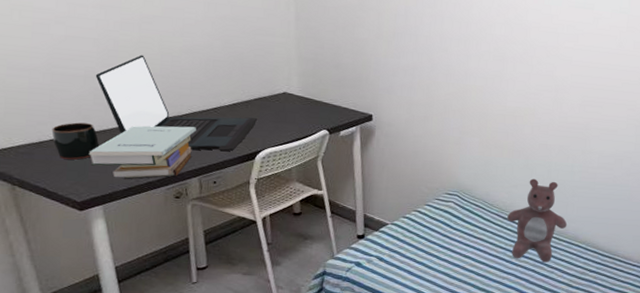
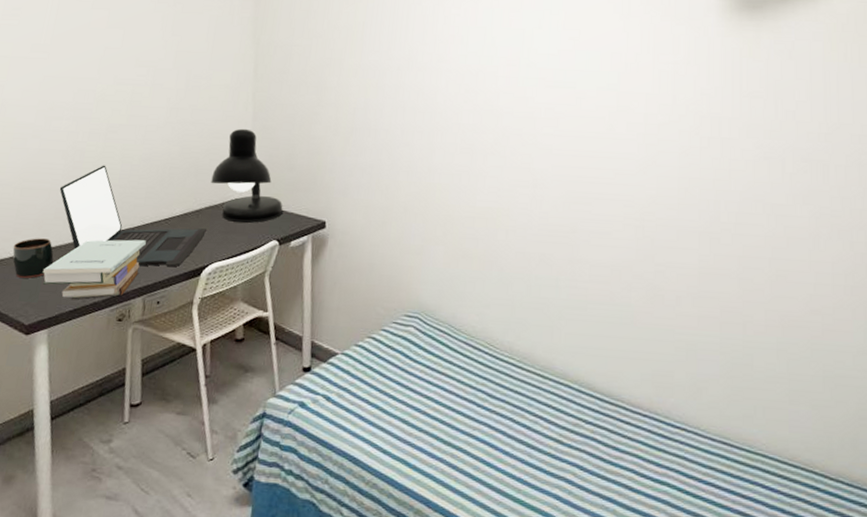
desk lamp: none [257,27,331,114] -> present [211,128,283,223]
stuffed animal: present [507,178,568,263] -> none [478,296,554,409]

